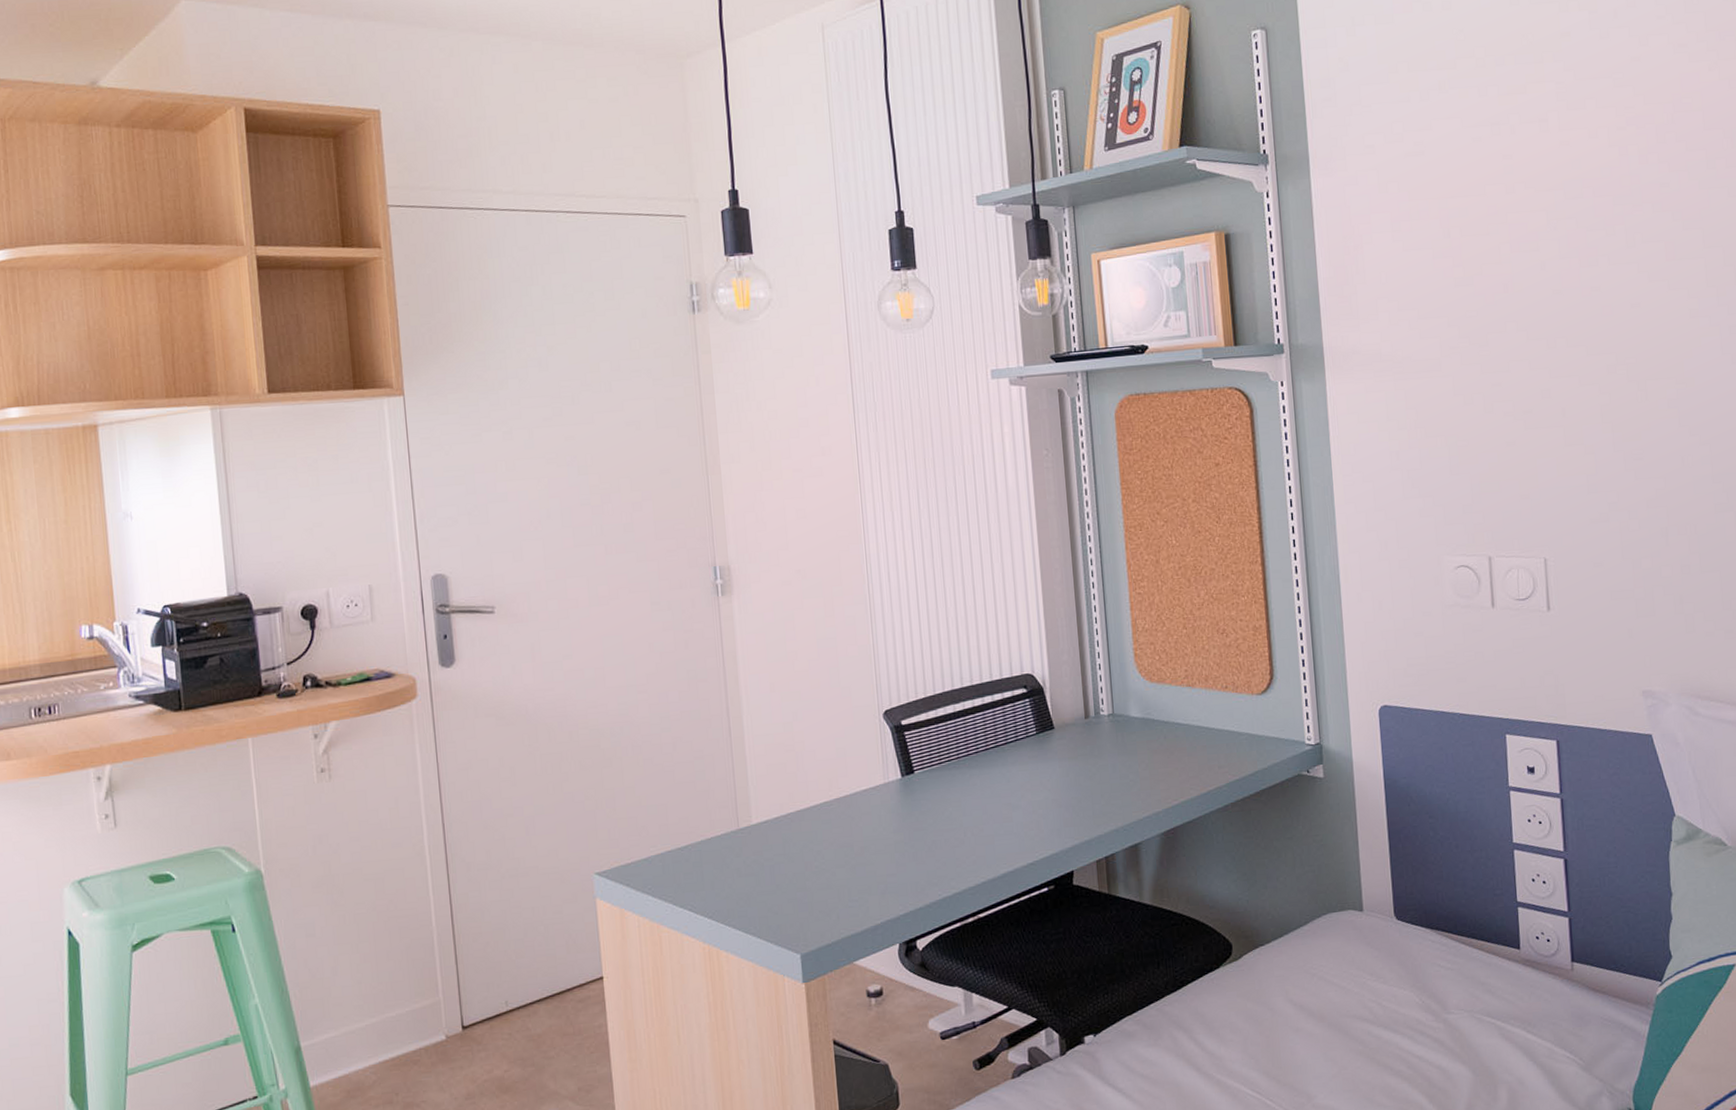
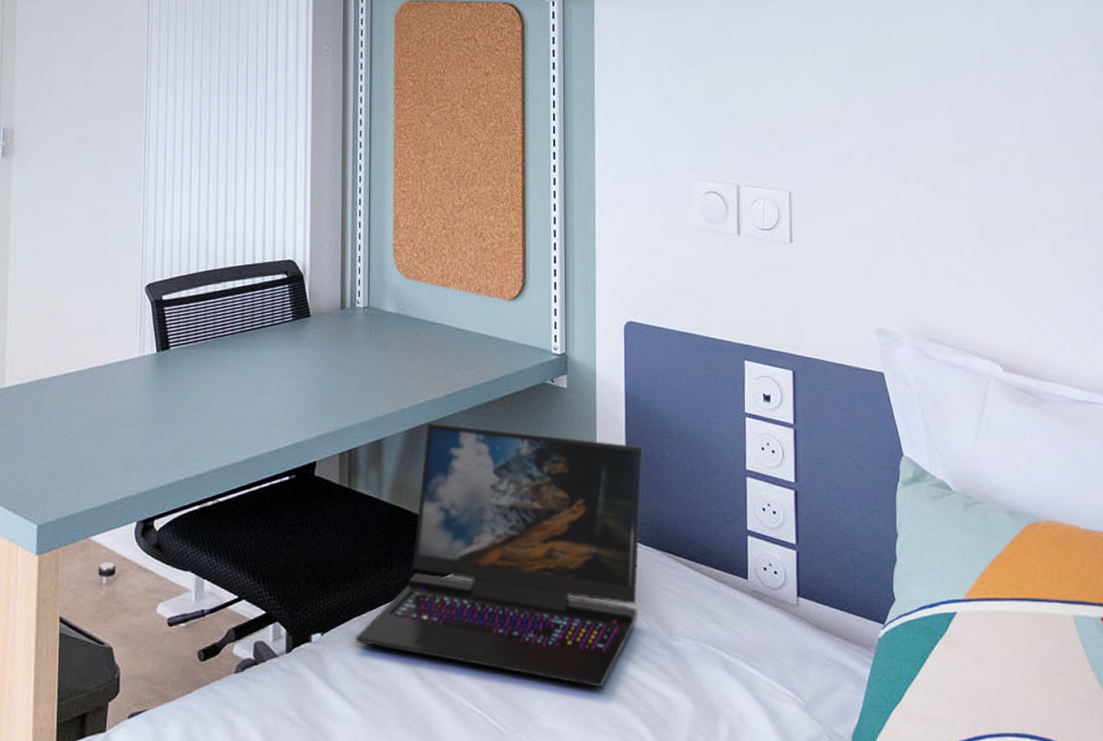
laptop: none [1128,822,1410,1065] -> present [355,422,643,688]

